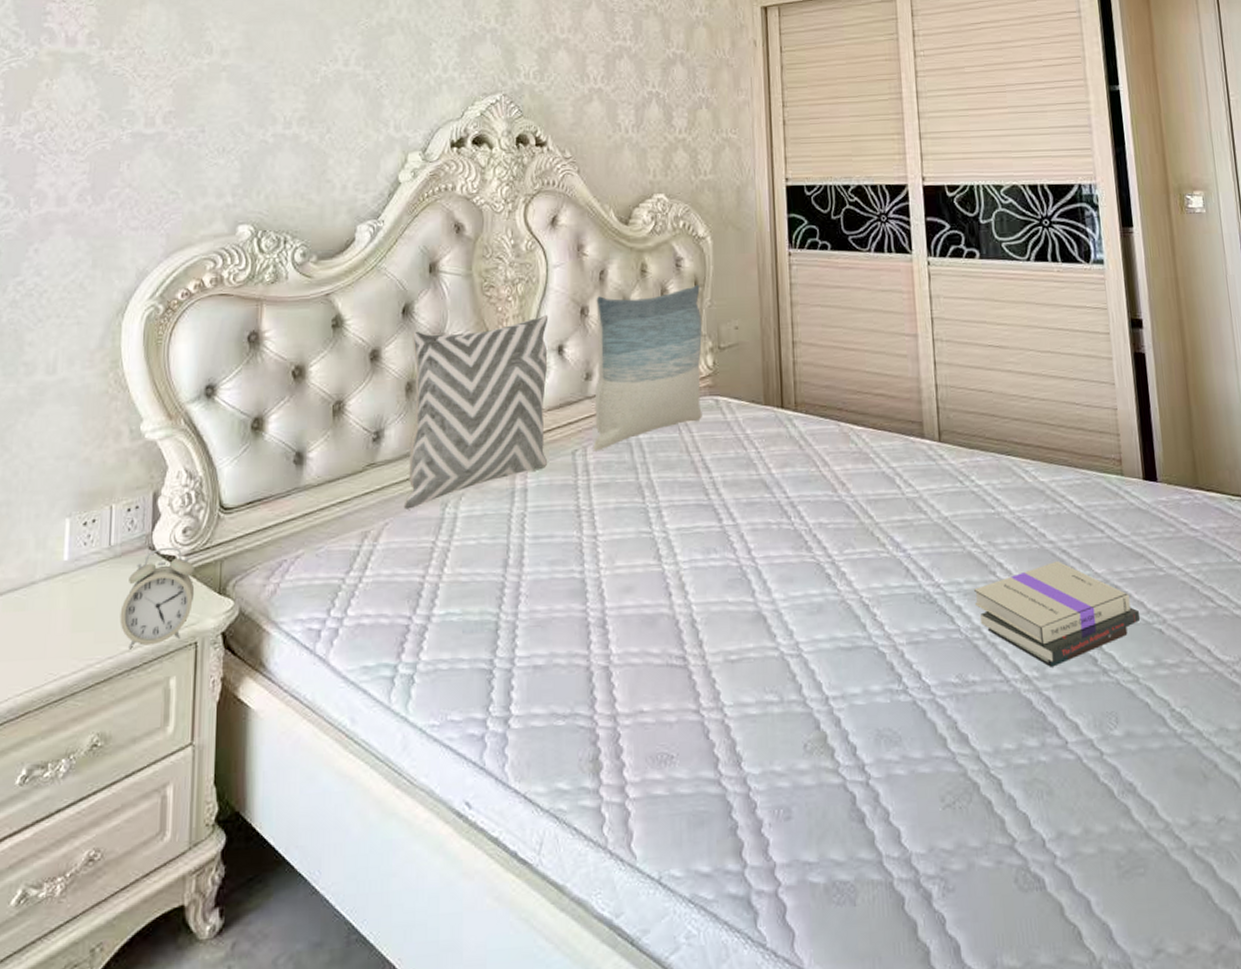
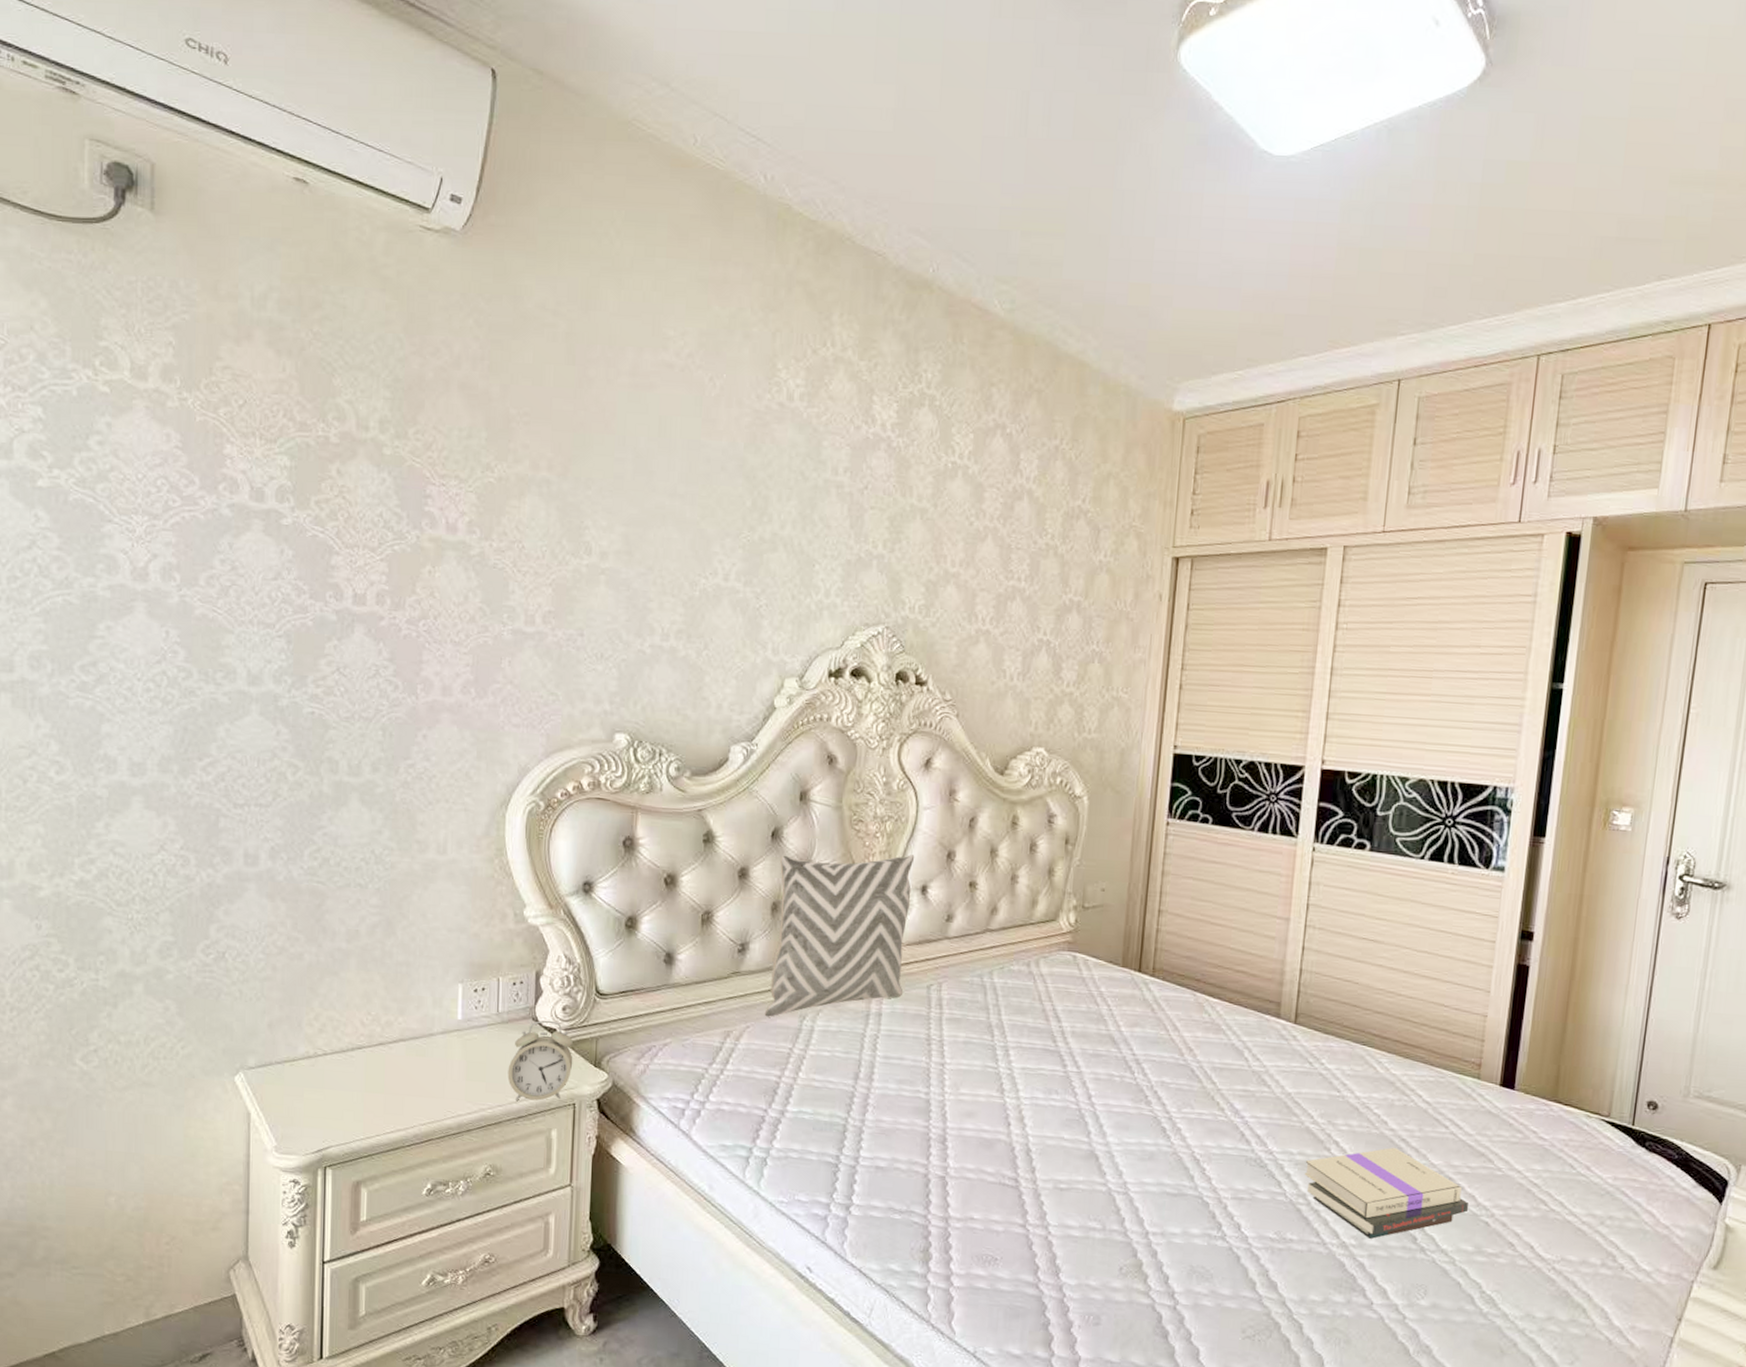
pillow: present [593,284,702,451] -> none [948,842,1070,989]

